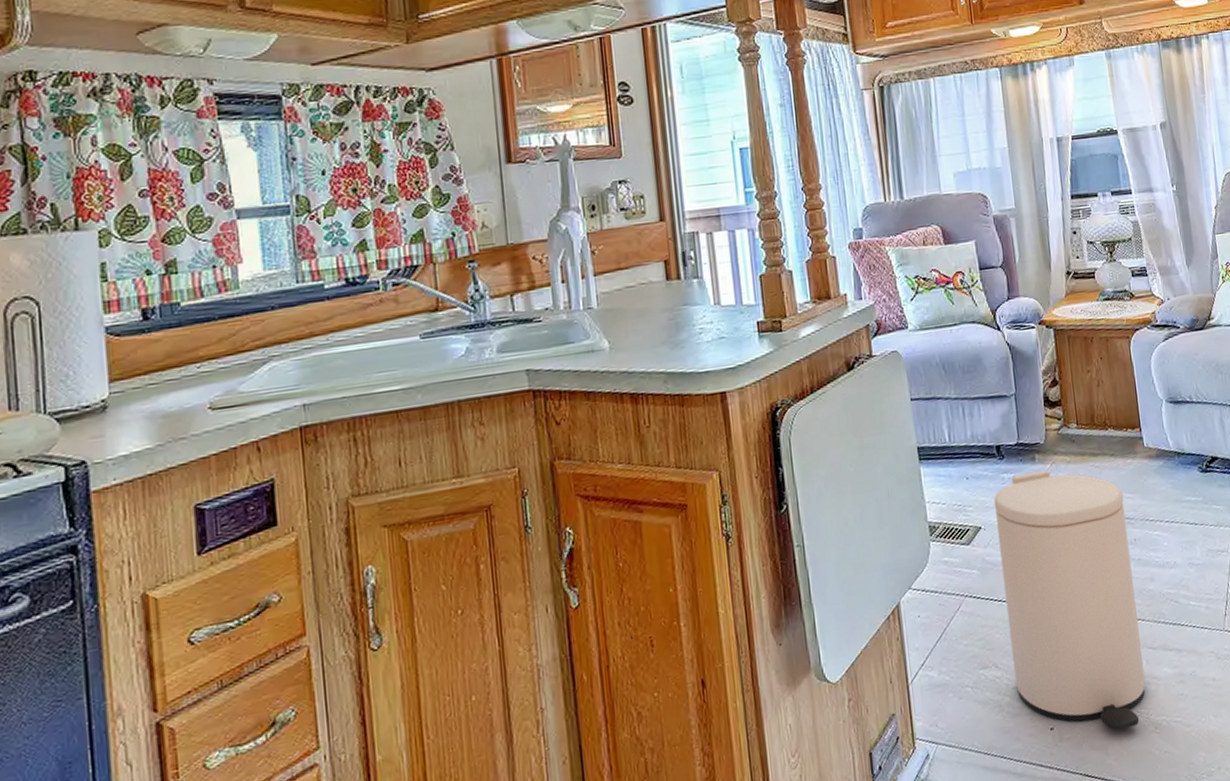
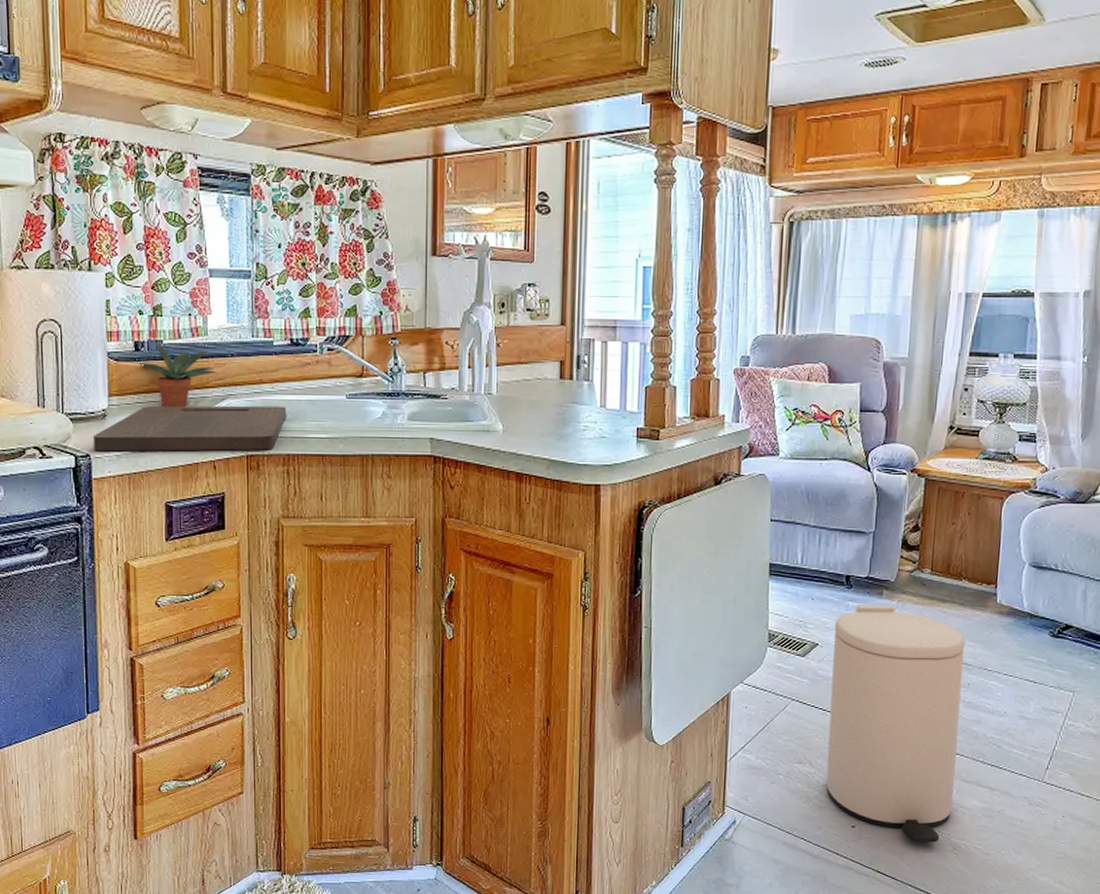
cutting board: none [88,359,348,455] -> present [92,405,287,452]
potted plant: none [150,306,253,385] -> present [139,342,216,407]

